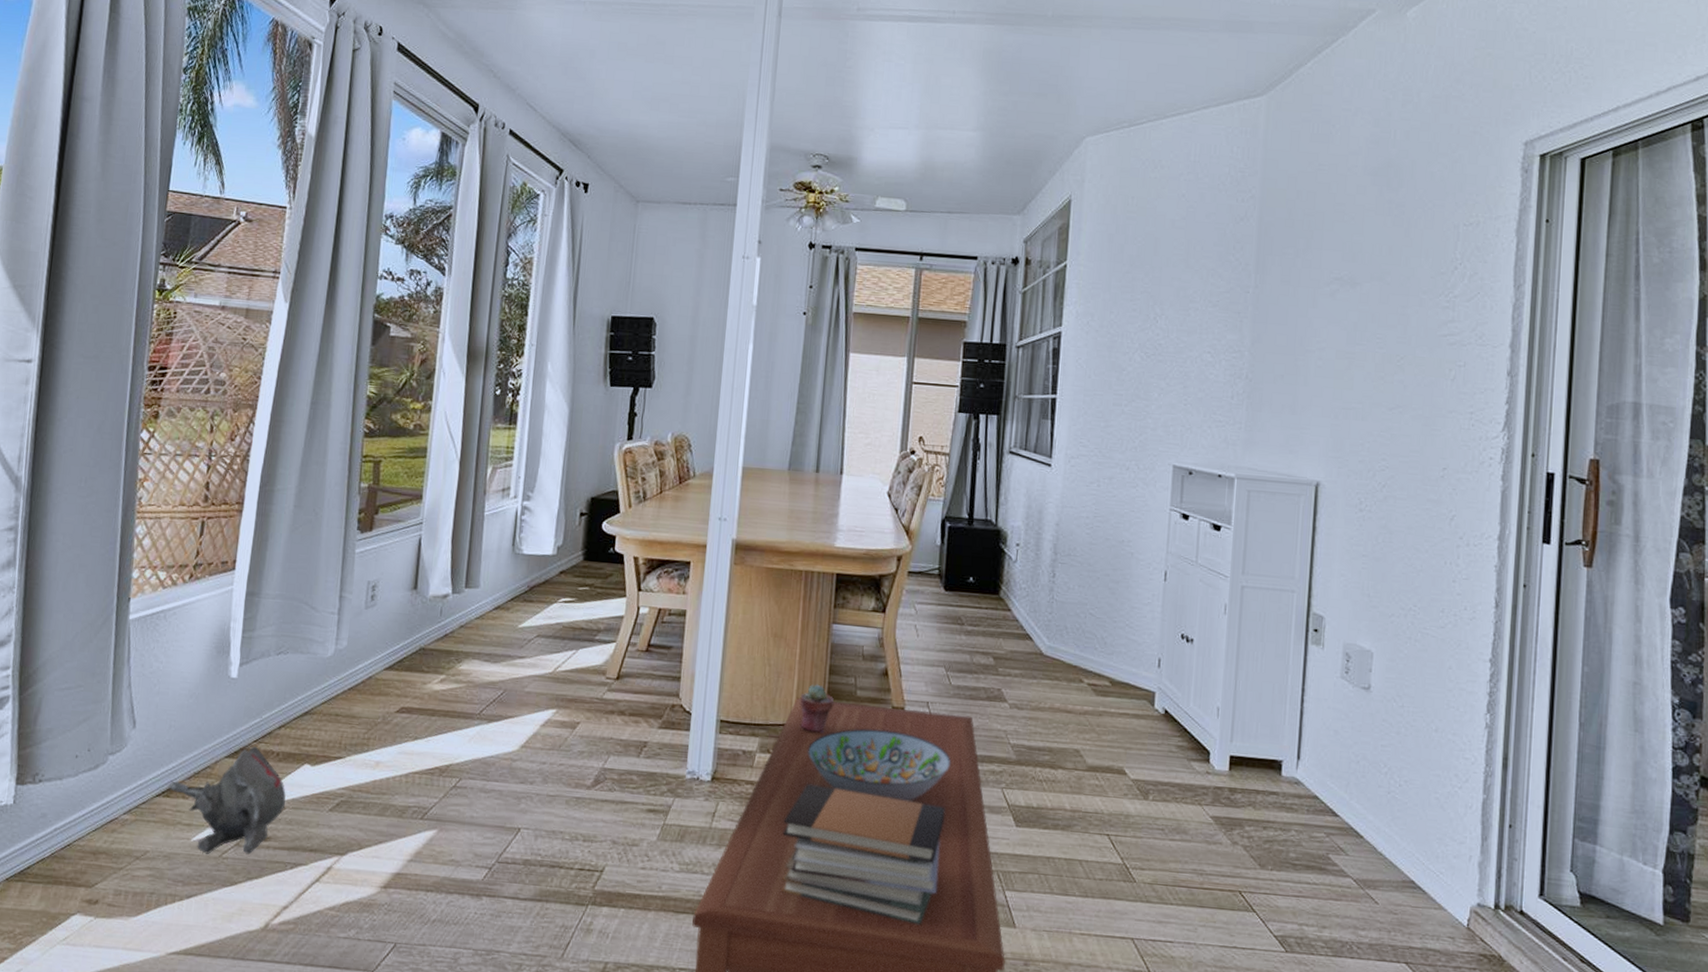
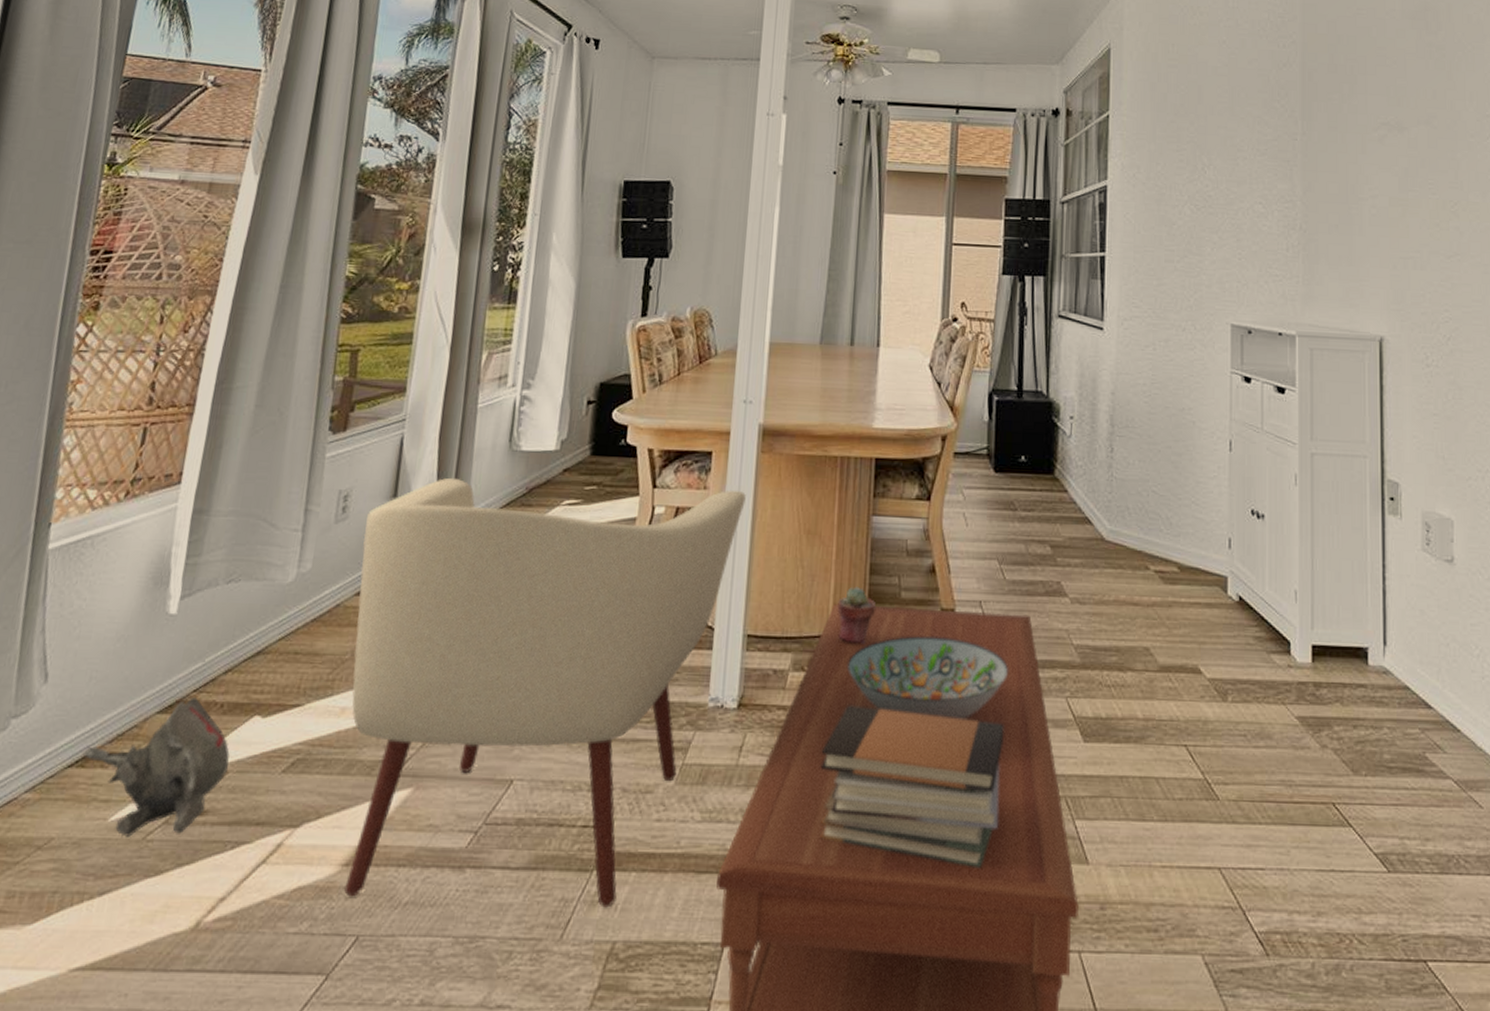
armchair: none [382,574,720,935] -> present [343,477,746,908]

